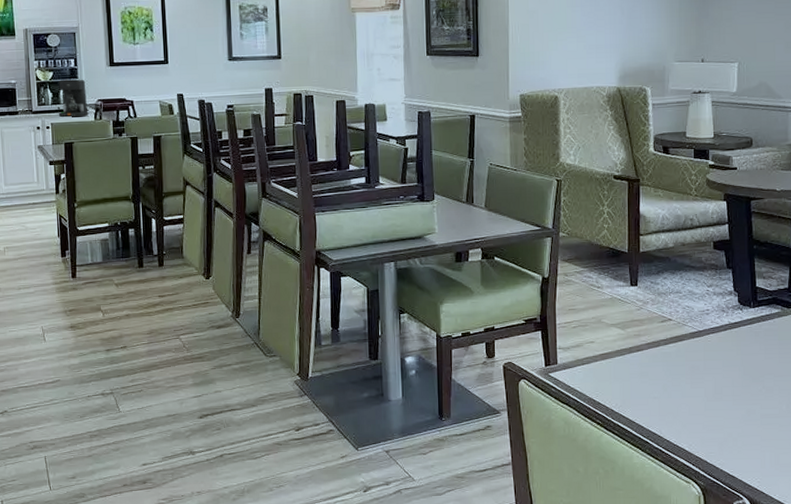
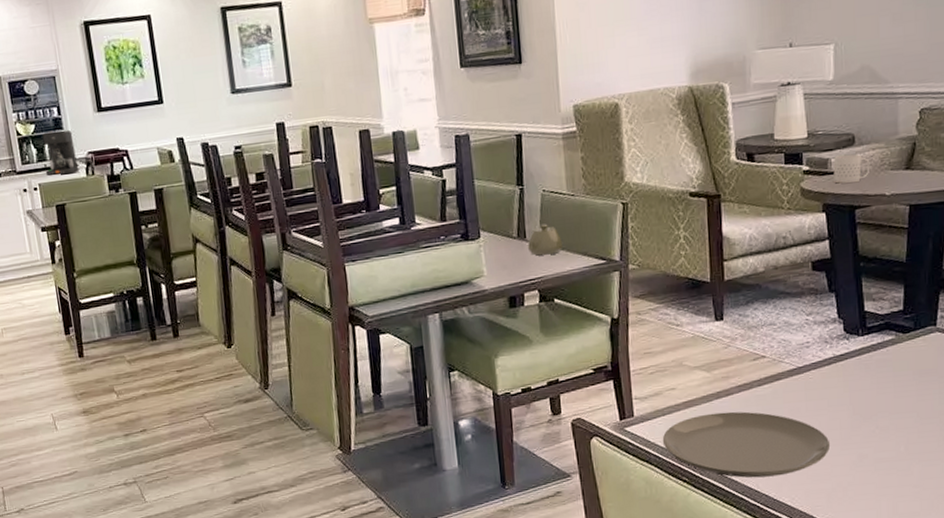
sugar bowl: none [474,192,505,220] -> present [527,224,563,256]
plate: none [581,365,724,425] -> present [662,411,831,478]
mug: none [734,154,765,179] -> present [833,154,871,184]

